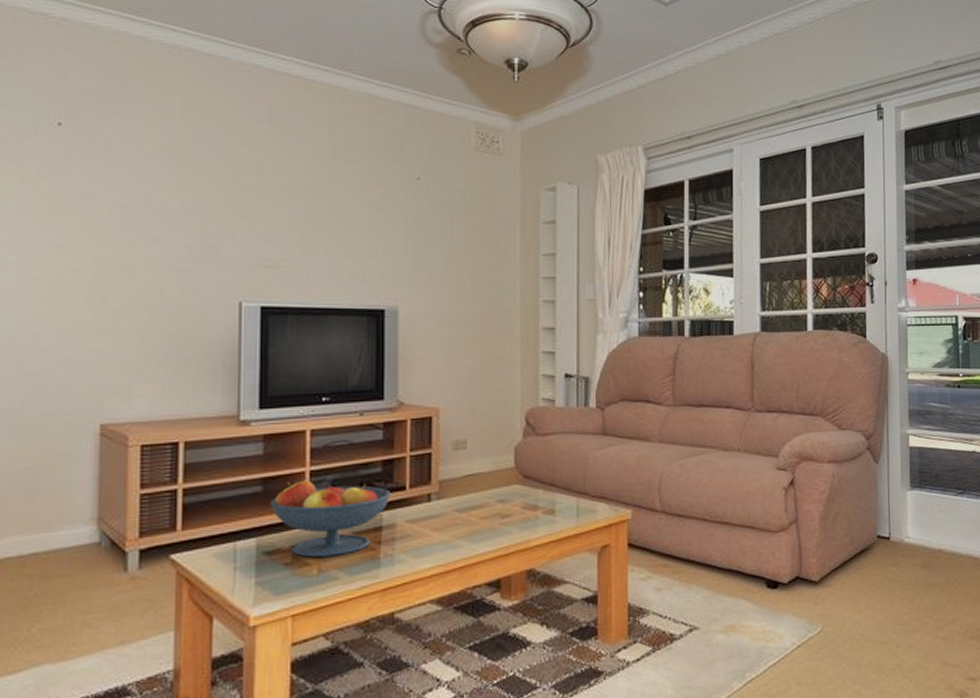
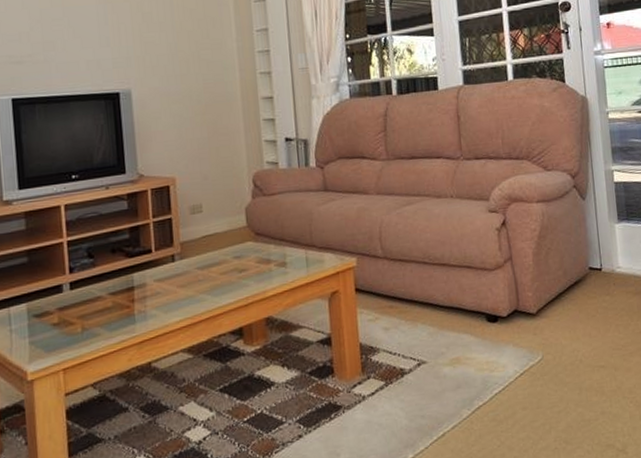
fruit bowl: present [271,480,392,557] -> none [36,249,140,318]

